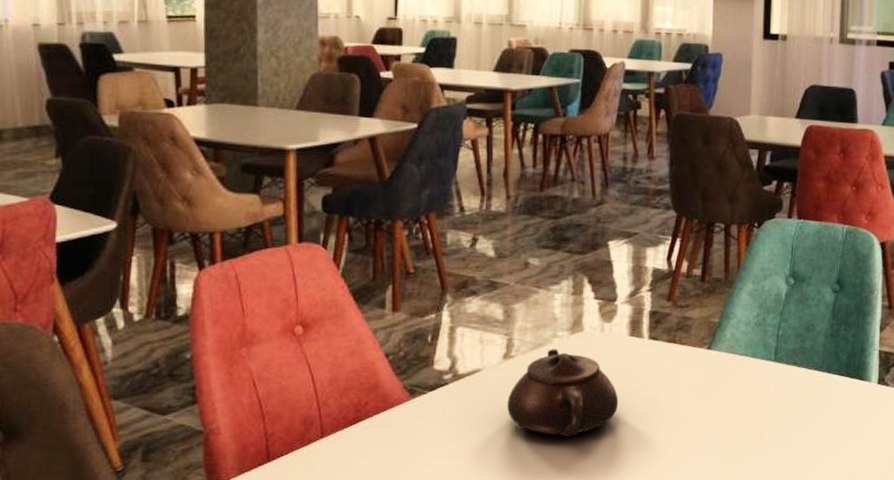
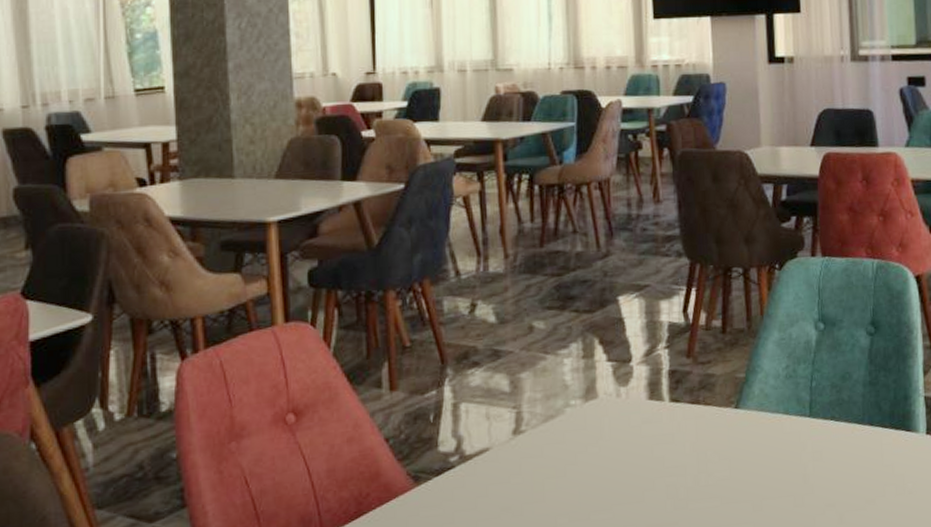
teapot: present [507,349,619,437] -> none [520,419,642,518]

